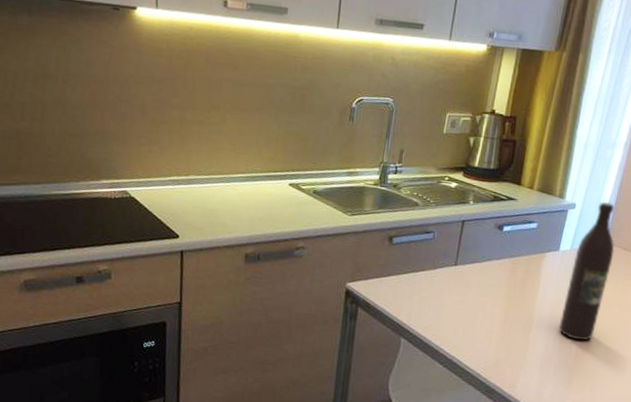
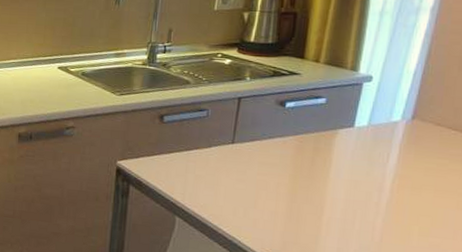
wine bottle: present [558,201,615,341] -> none [357,72,424,226]

